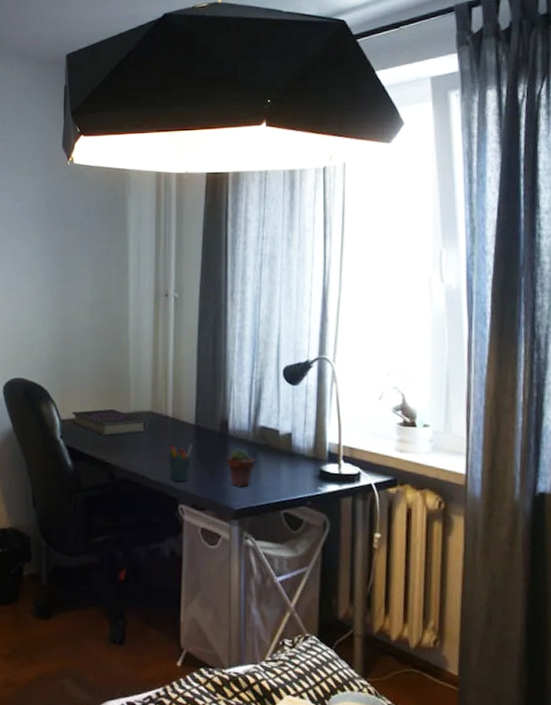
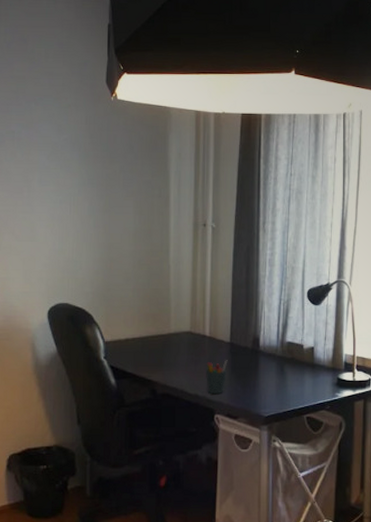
book: present [72,408,148,436] -> none [115,330,187,355]
potted succulent: present [226,448,255,488] -> none [257,362,283,397]

